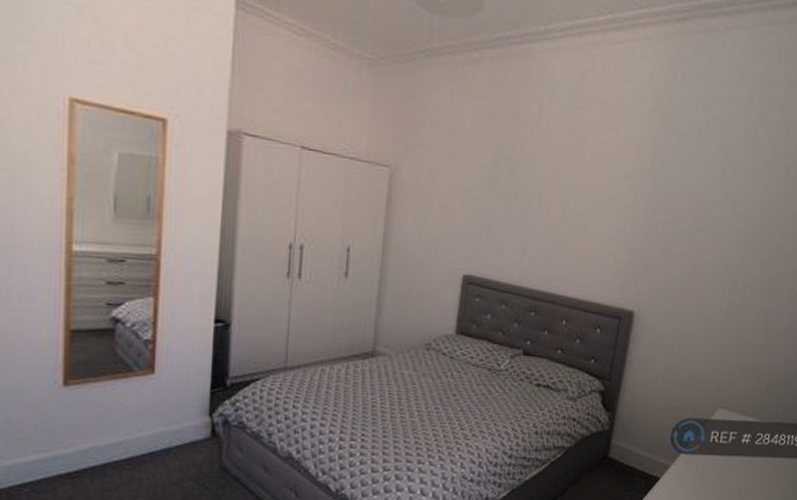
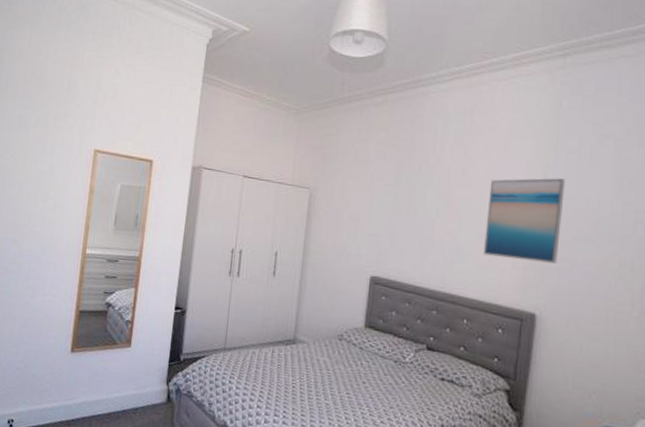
wall art: none [586,162,673,258] -> present [483,178,566,264]

